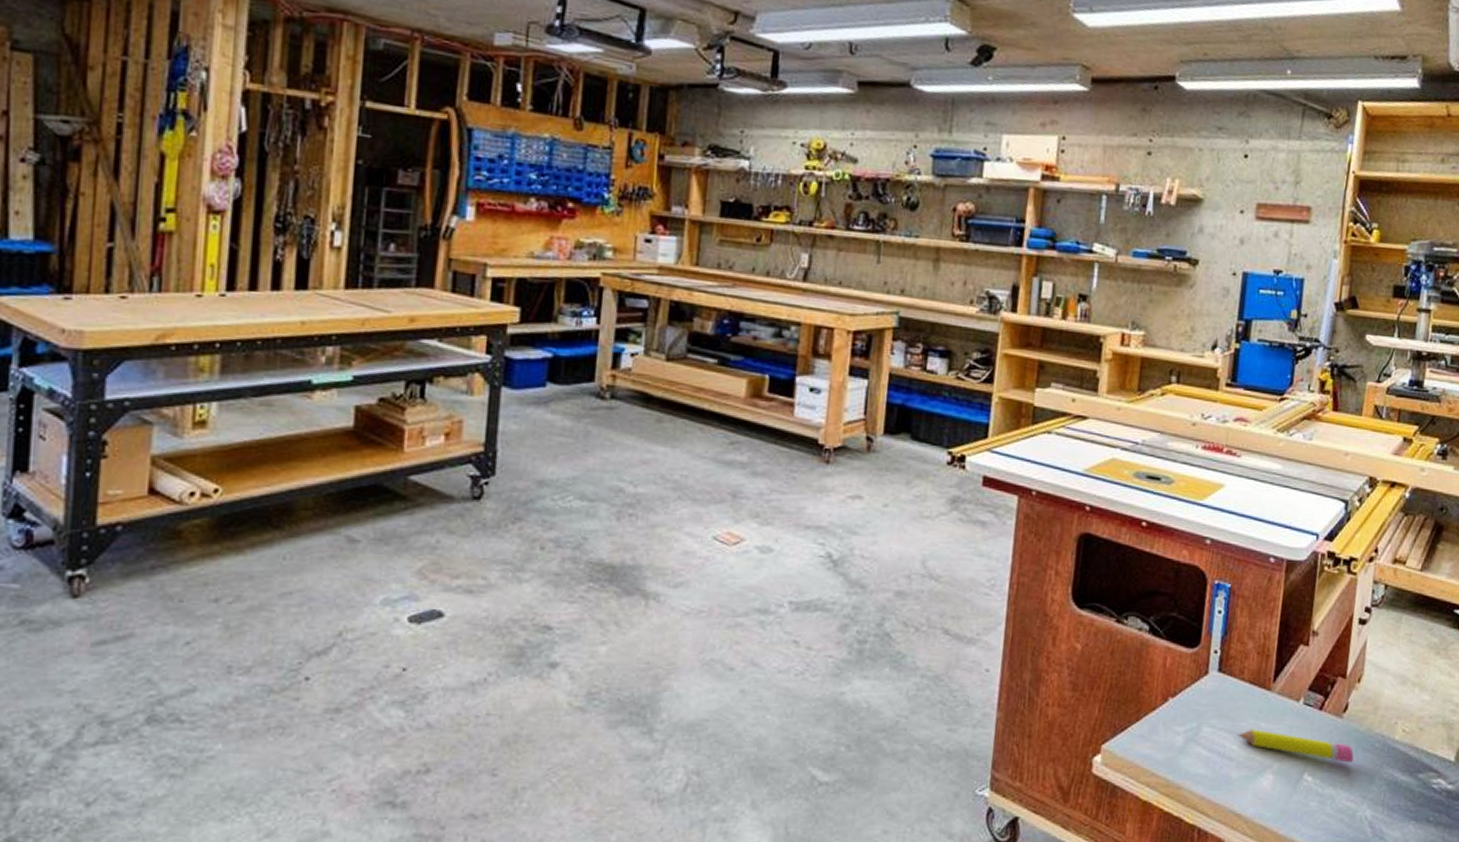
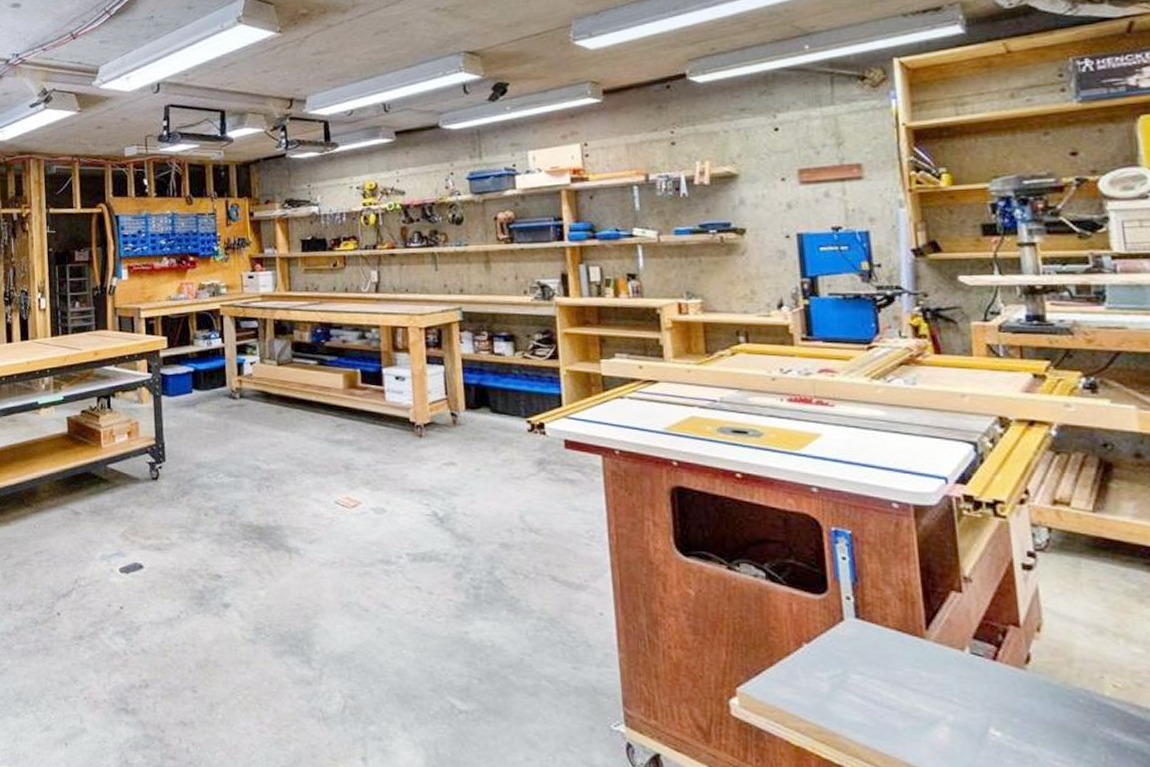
pencil: present [1237,729,1354,763] -> none [893,677,1052,719]

